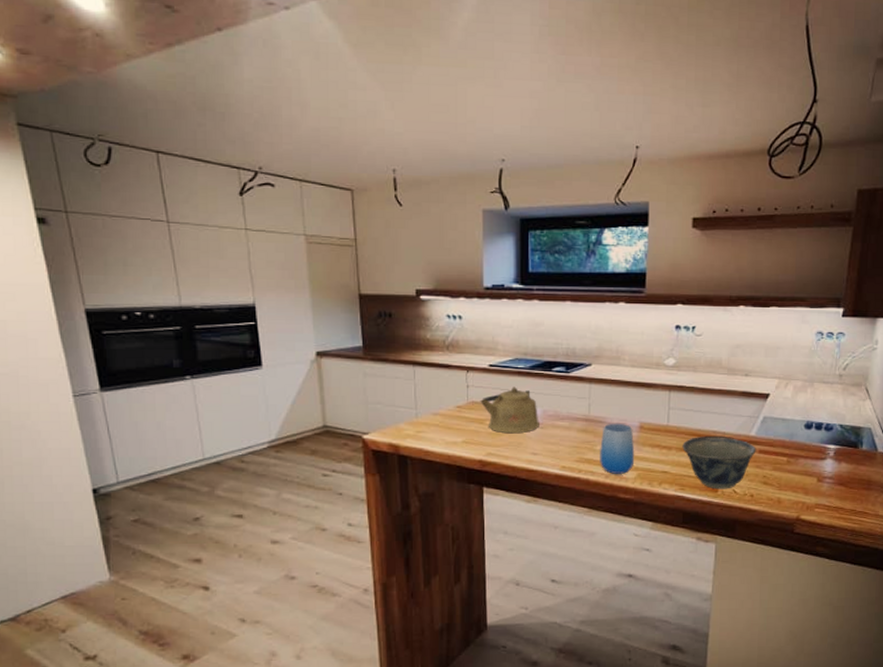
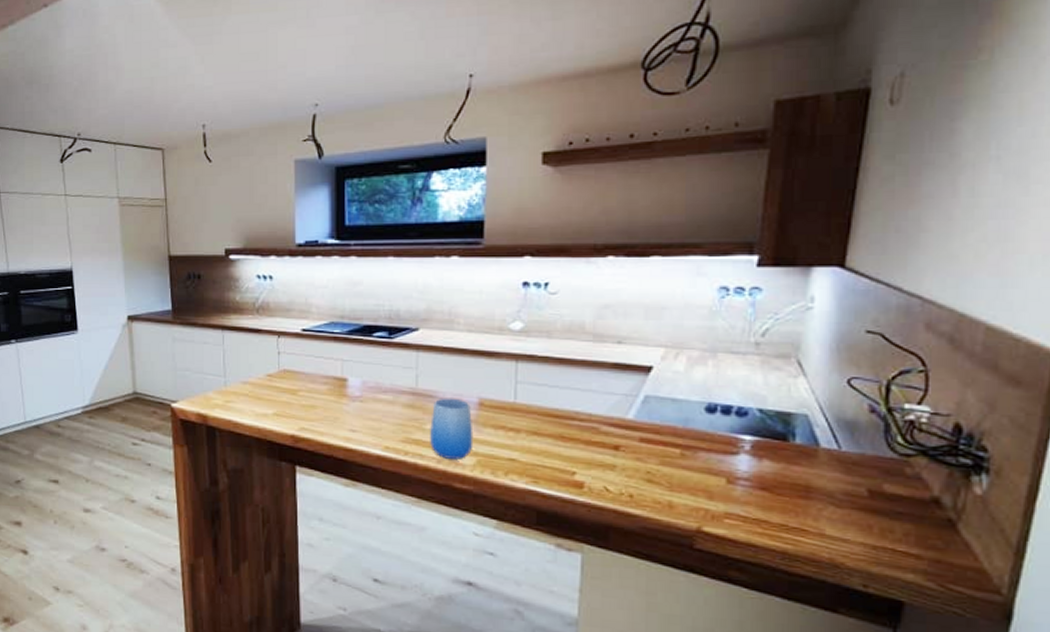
kettle: present [480,386,539,434] -> none [292,354,358,407]
bowl: present [682,435,756,489] -> none [534,417,636,486]

